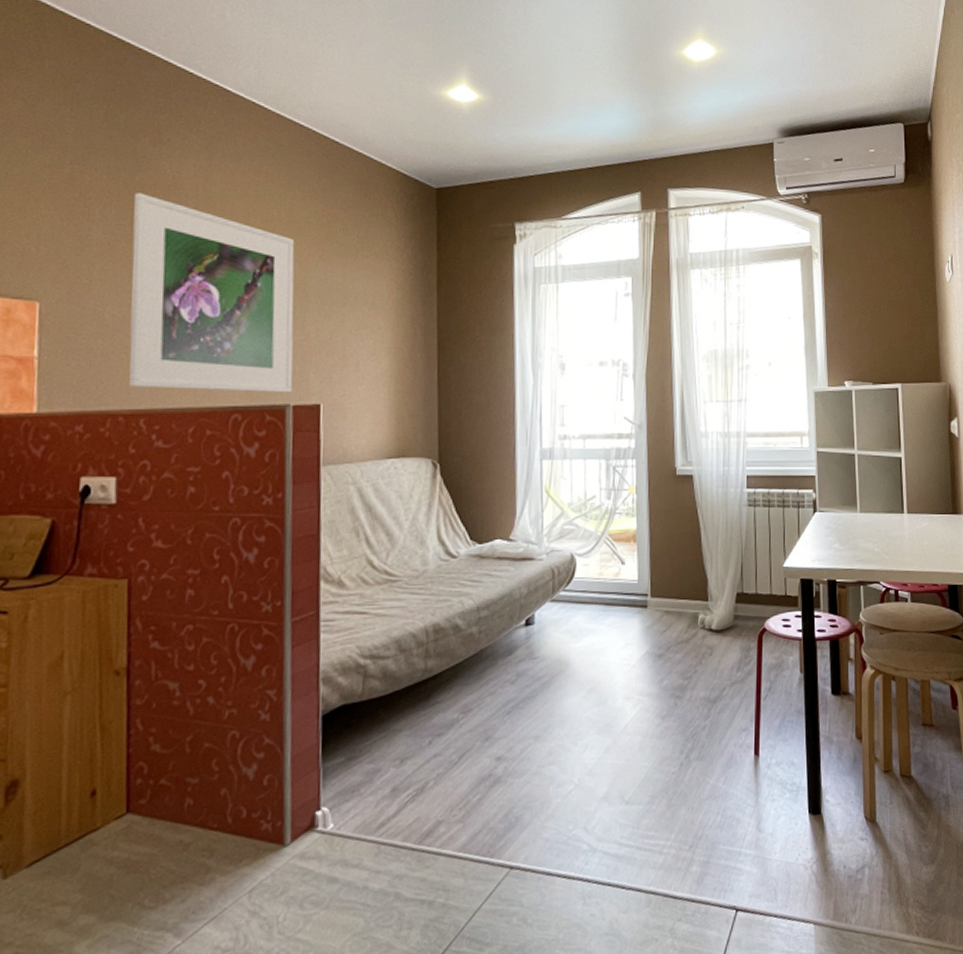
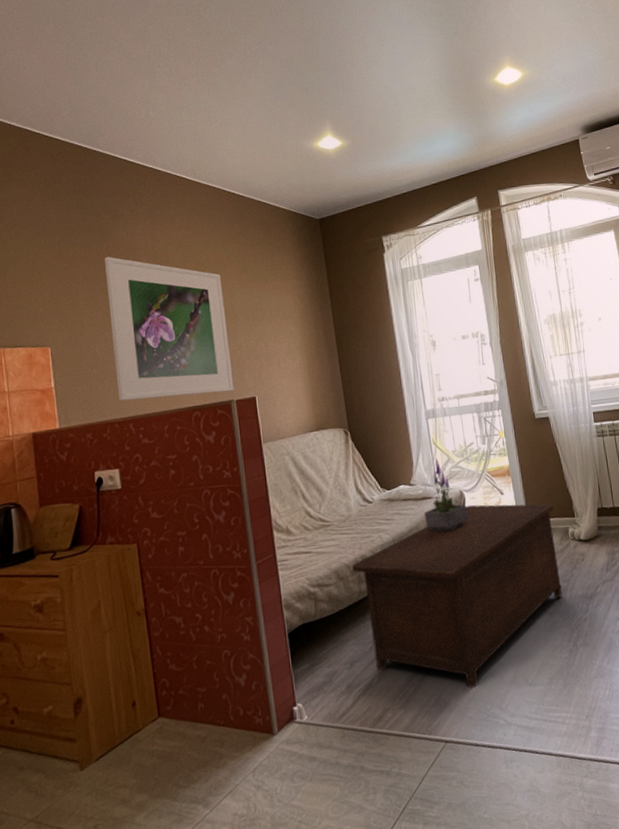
cabinet: none [419,573,684,802] -> present [352,504,562,688]
potted plant: none [522,509,576,604] -> present [424,457,468,532]

